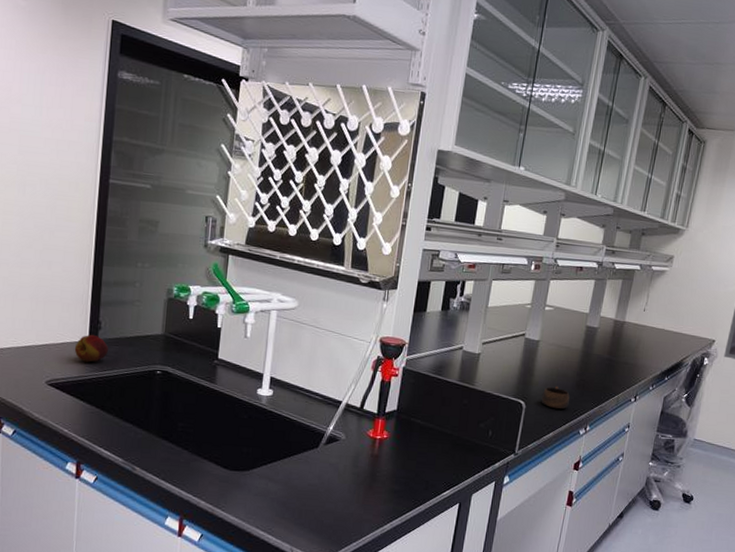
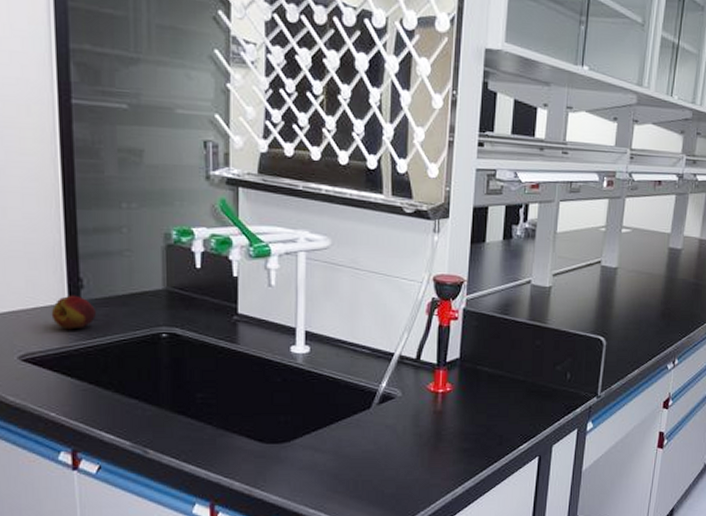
cup: present [541,386,570,410] -> none [623,317,654,343]

